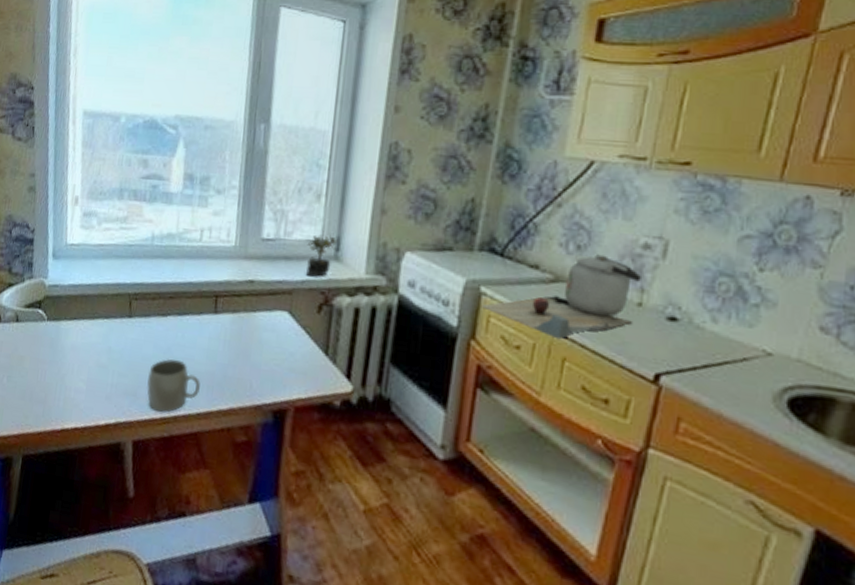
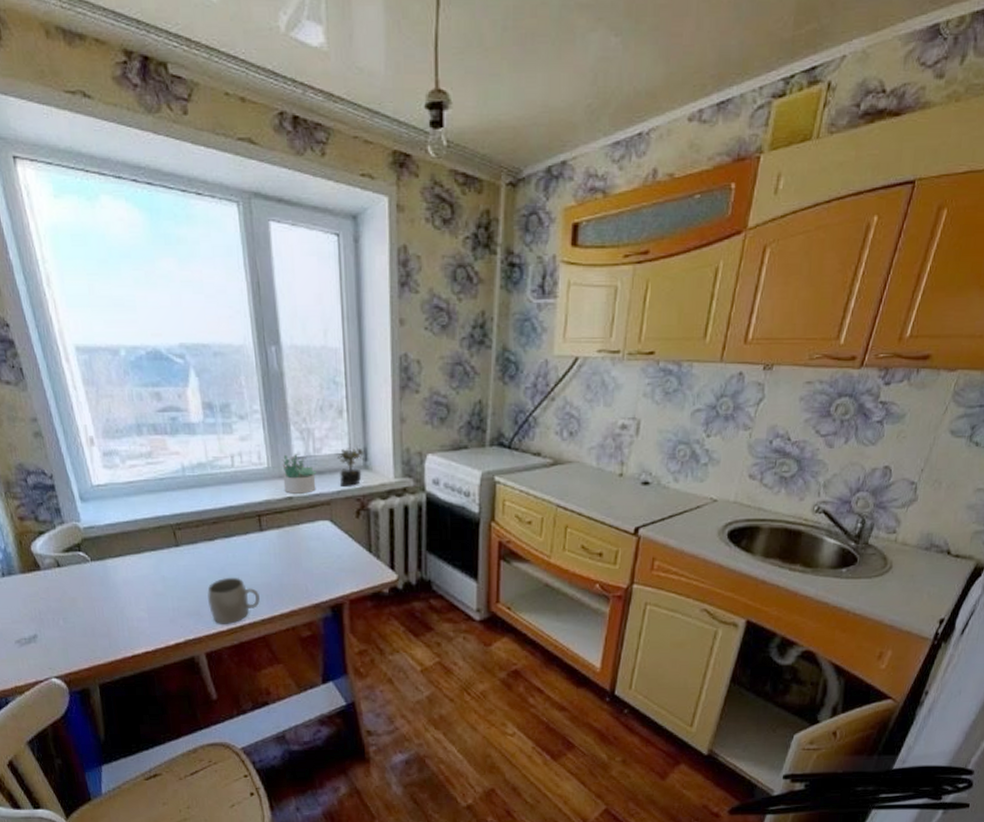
succulent plant: none [247,234,284,279] -> present [282,454,317,494]
cutting board: present [481,296,632,340] -> none [497,477,616,512]
kettle: present [565,254,643,316] -> none [563,438,622,487]

